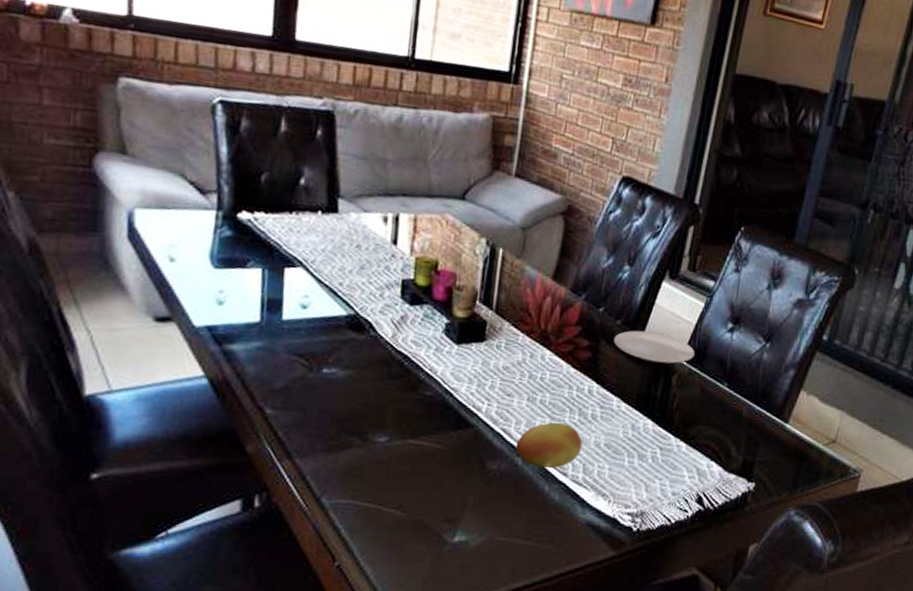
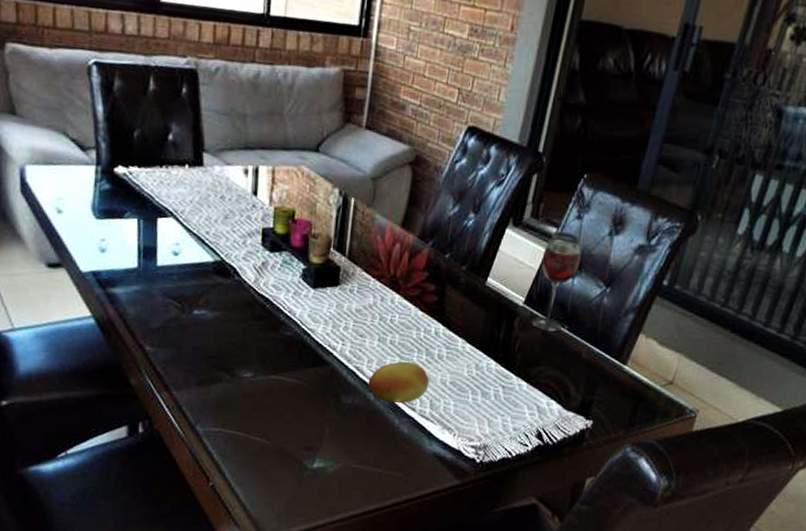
plate: present [614,330,695,364] -> none [459,275,537,308]
wineglass: none [689,285,740,390] -> present [531,232,582,332]

